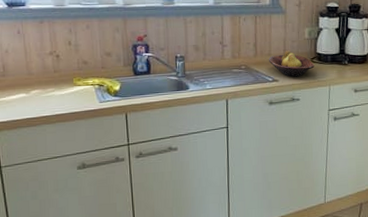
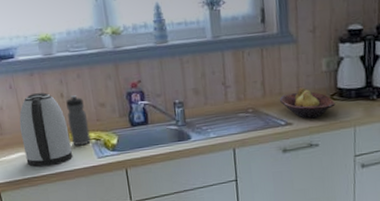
kettle: none [23,39,75,109] -> present [19,92,73,167]
water bottle: none [73,44,94,91] -> present [66,95,91,146]

